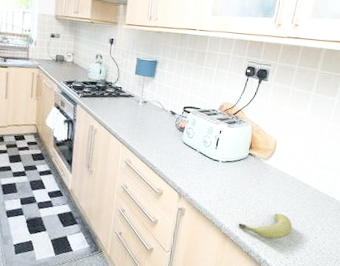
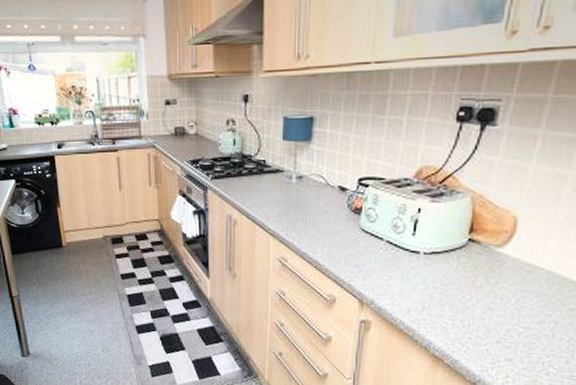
fruit: present [239,214,293,239] -> none [457,327,552,365]

